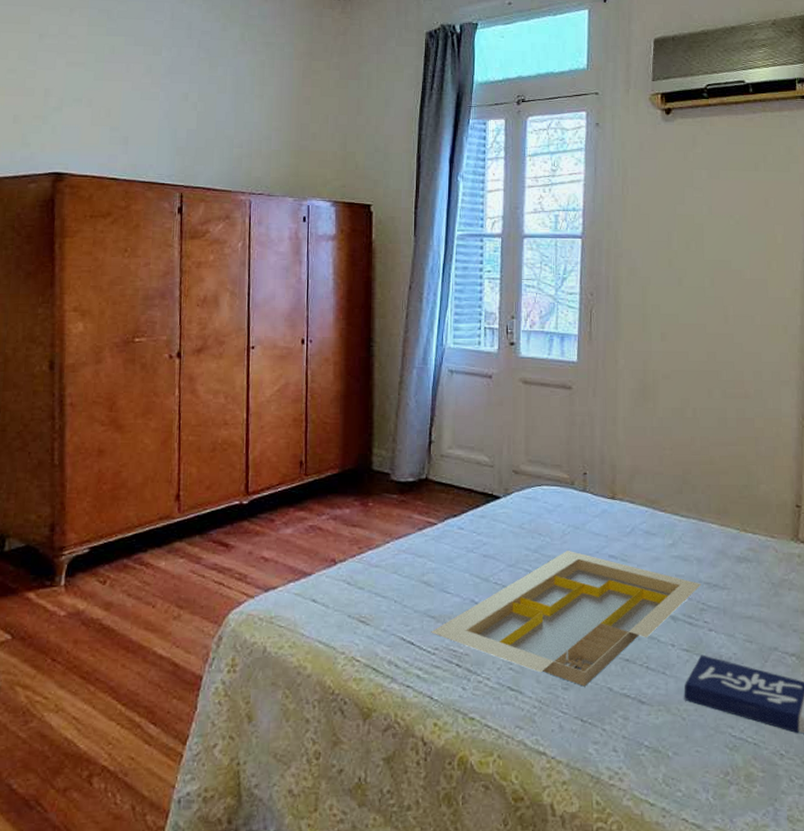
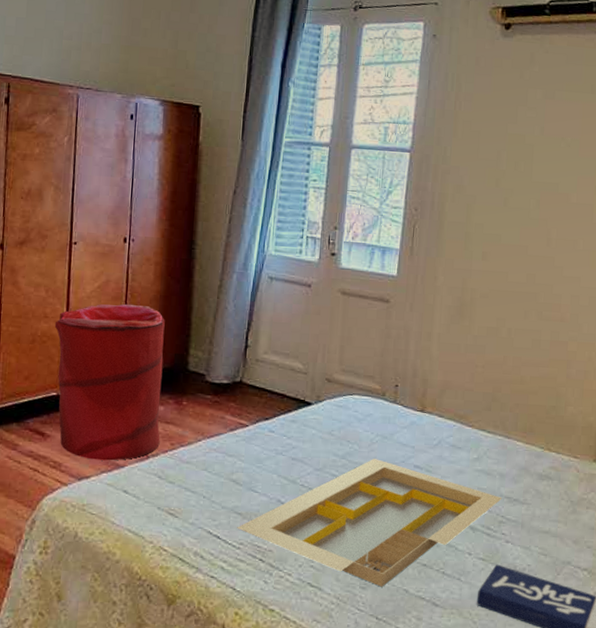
laundry hamper: none [235,406,347,569] -> present [54,304,165,461]

